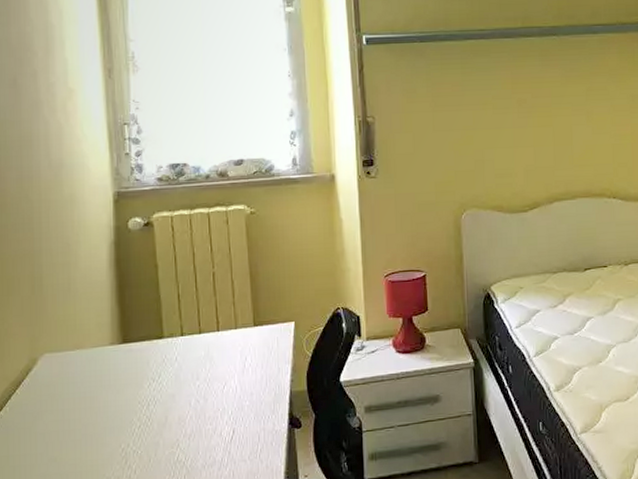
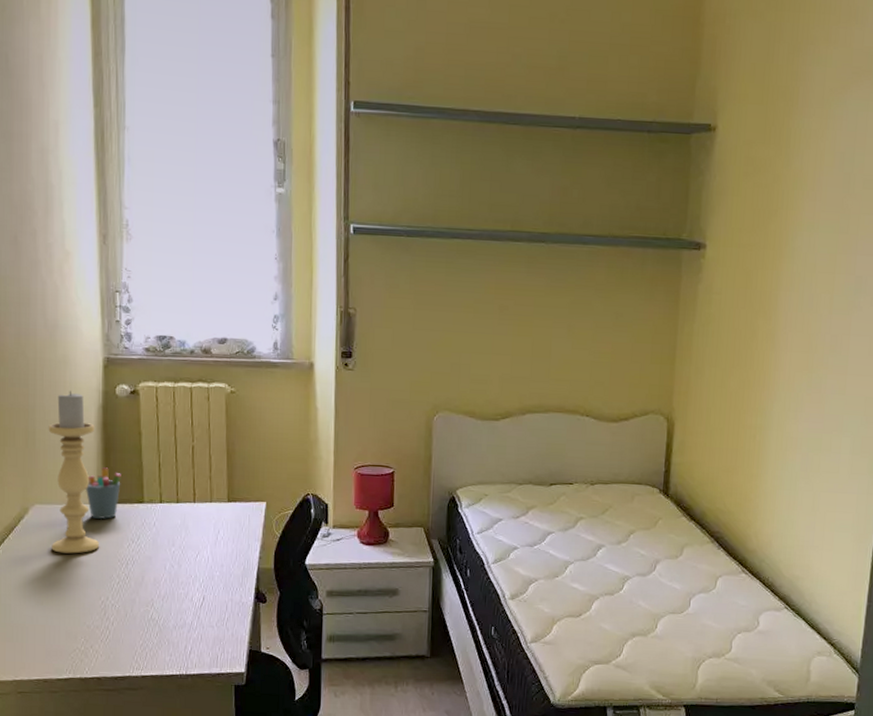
candle holder: none [56,230,118,403] -> present [48,391,100,554]
pen holder: none [100,305,138,362] -> present [86,467,121,520]

